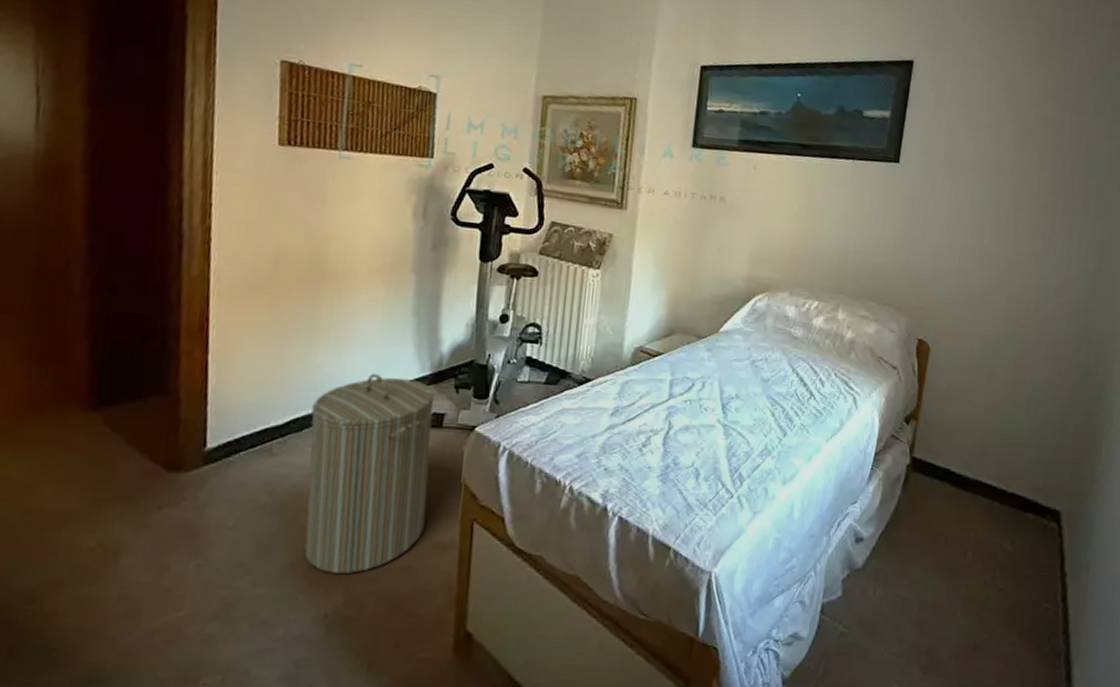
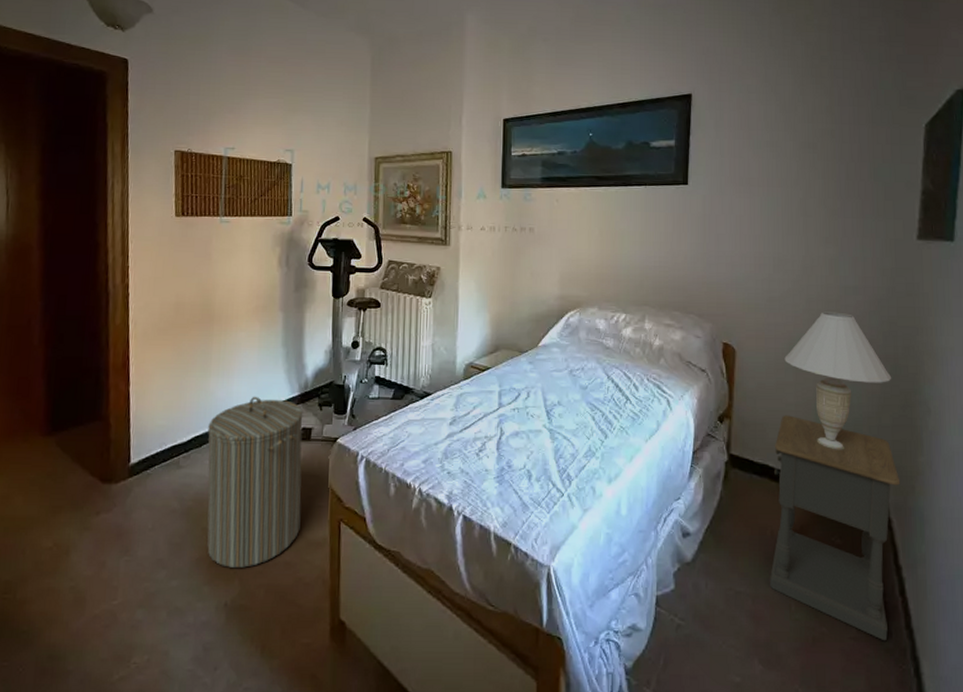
nightstand: none [938,418,1076,647] -> present [770,415,901,641]
table lamp: none [978,312,1081,456] -> present [784,312,892,450]

